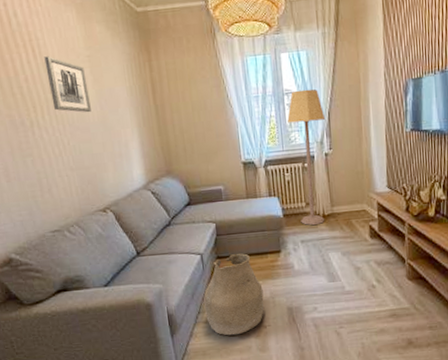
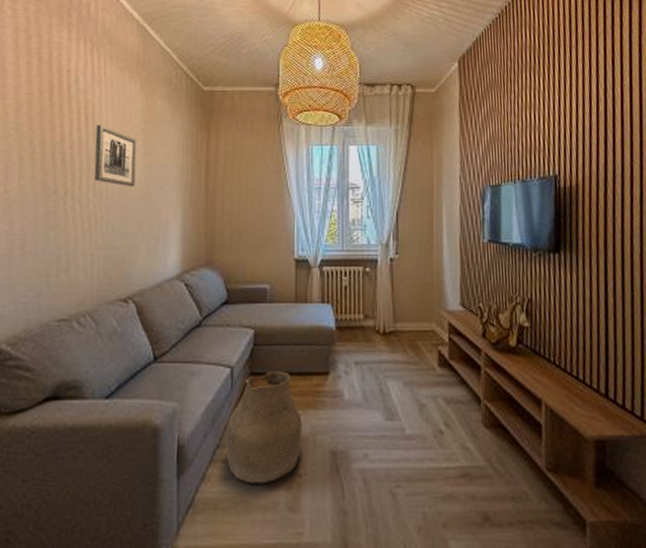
lamp: present [287,89,326,226] -> none [351,185,393,344]

